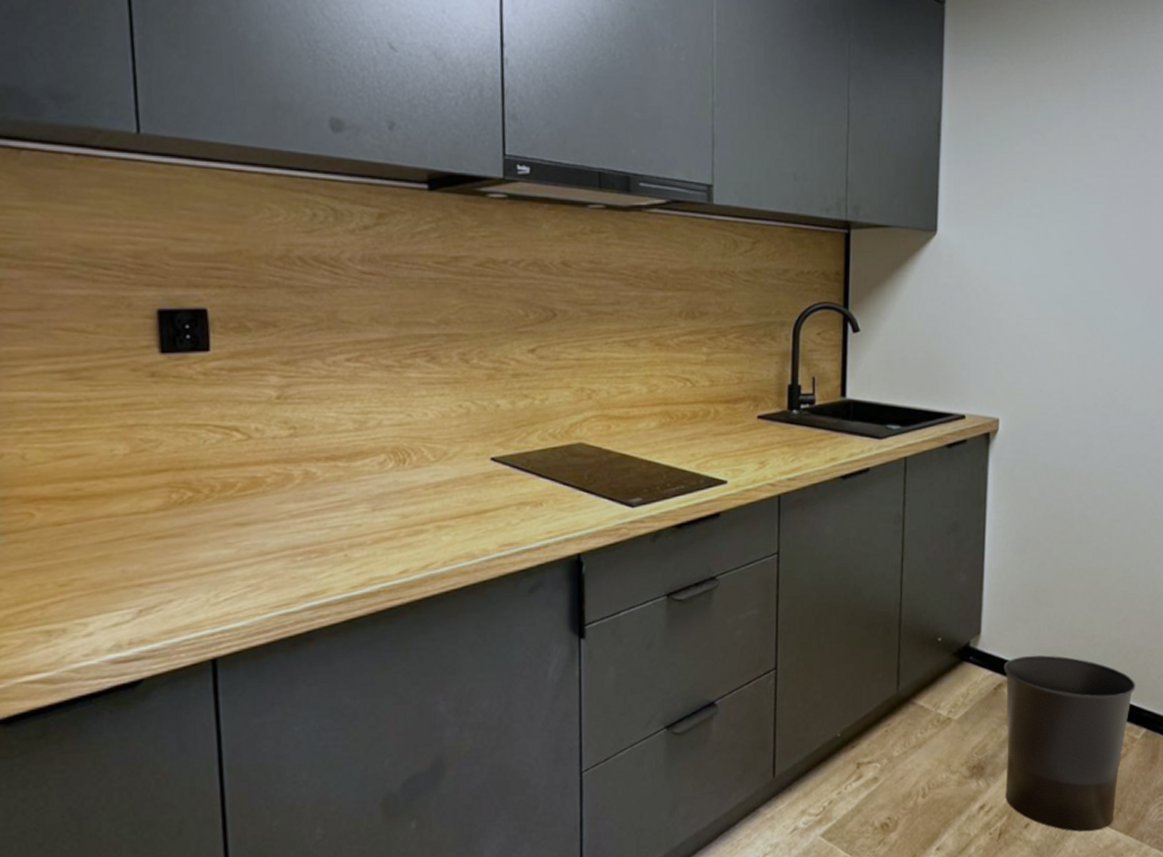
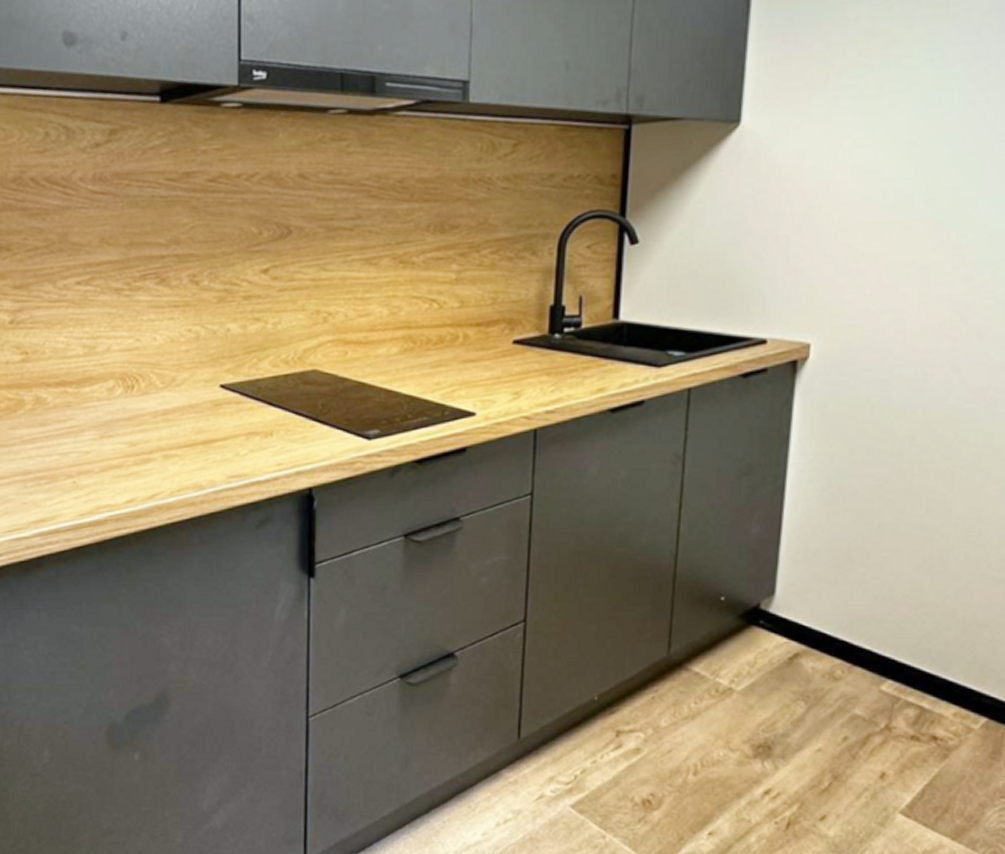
waste bin: present [1004,655,1136,832] -> none [797,622,977,832]

